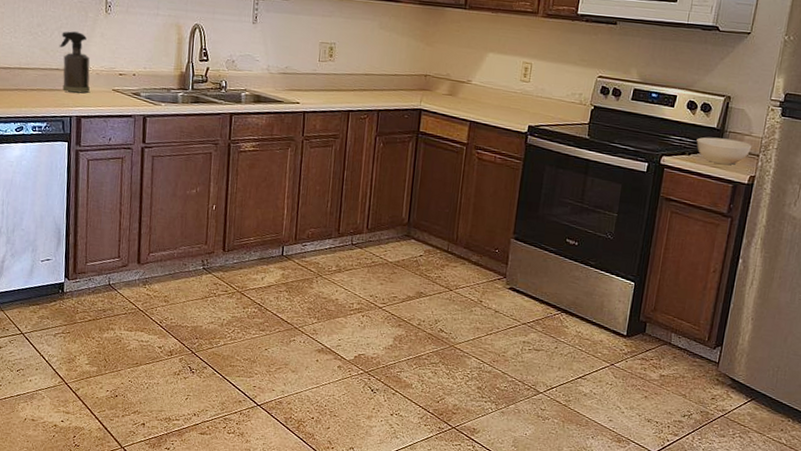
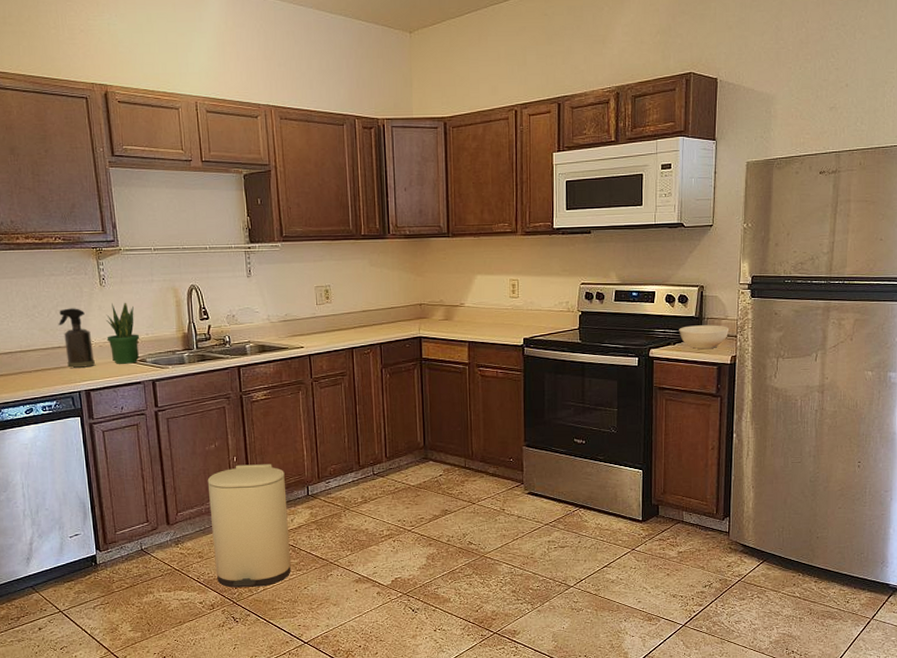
planter: none [104,32,138,96] -> present [106,302,140,364]
pedal bin: none [179,213,262,341] -> present [207,464,291,588]

